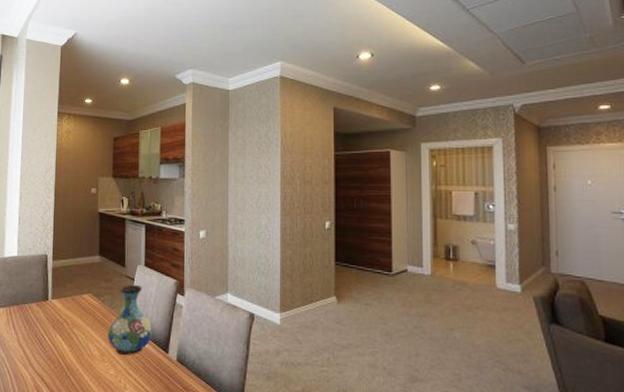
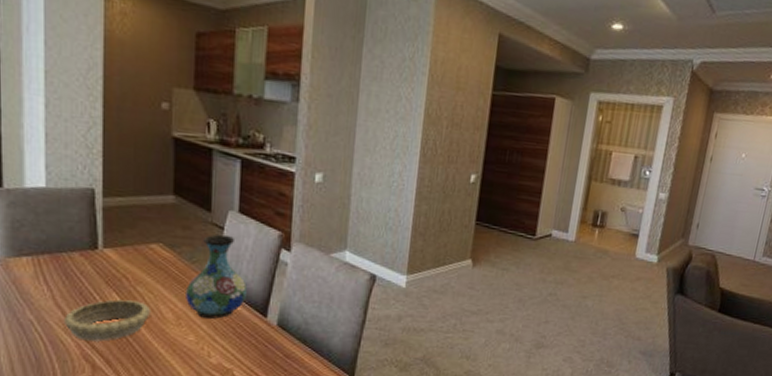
decorative bowl: none [23,340,83,375] -> present [63,299,151,342]

